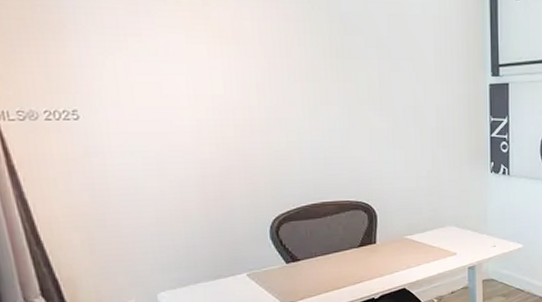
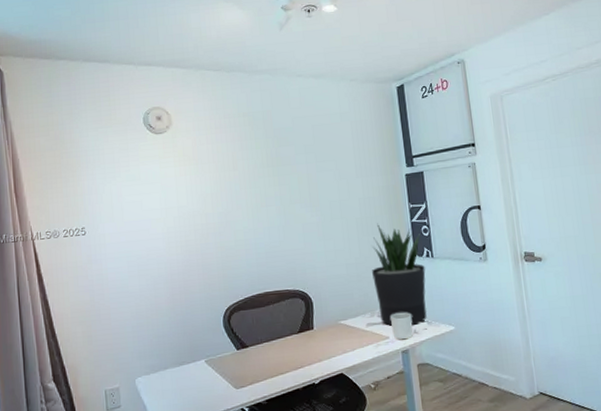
planter: none [444,135,500,242] -> present [372,223,427,326]
mug: none [460,228,482,257] -> present [390,312,414,340]

